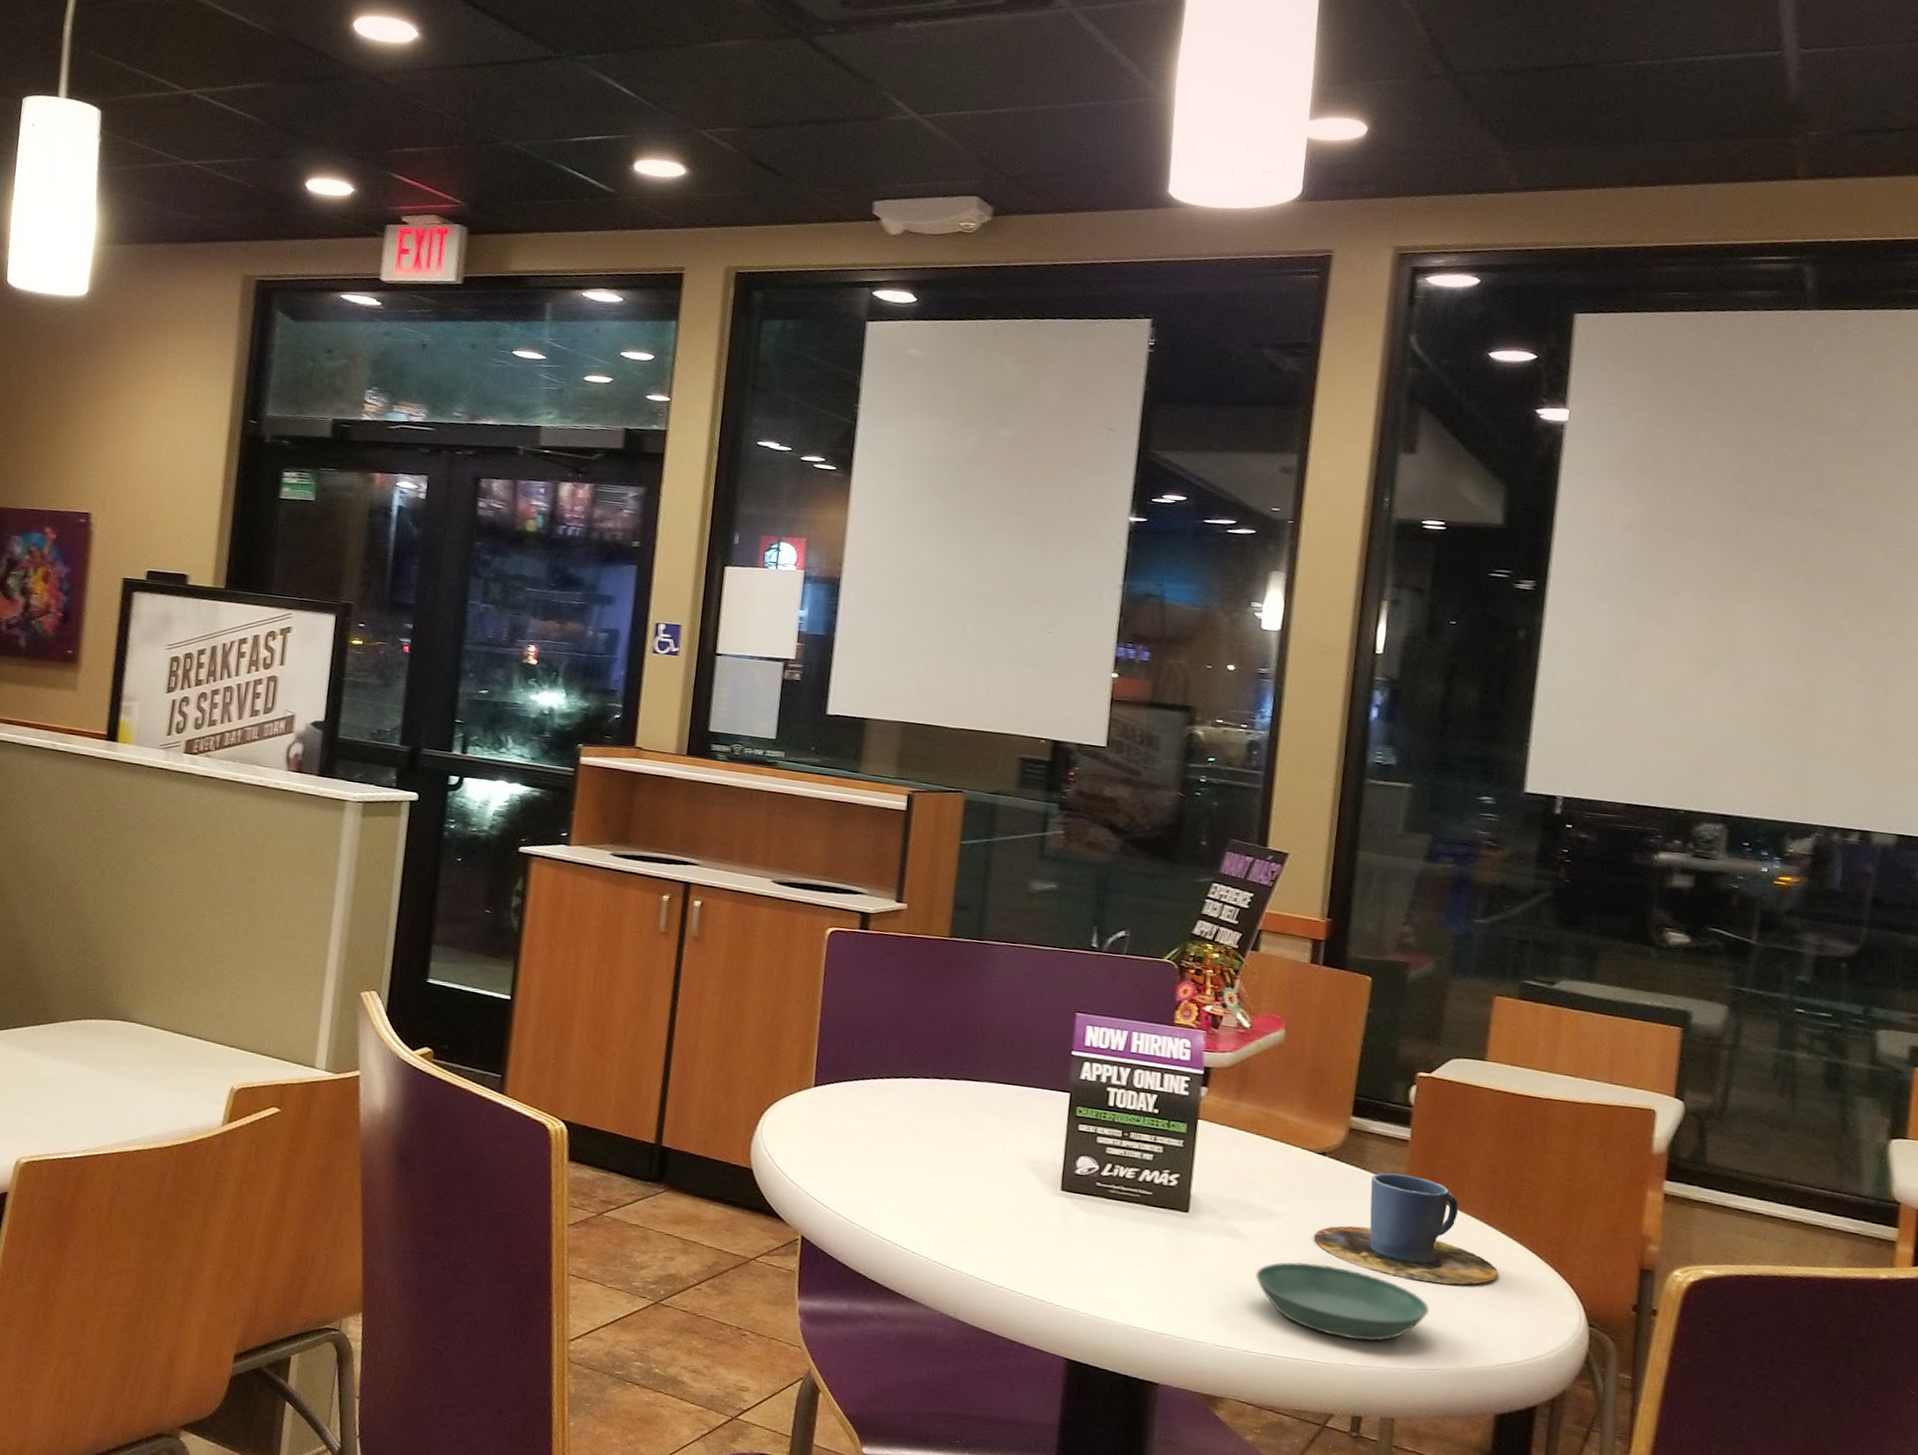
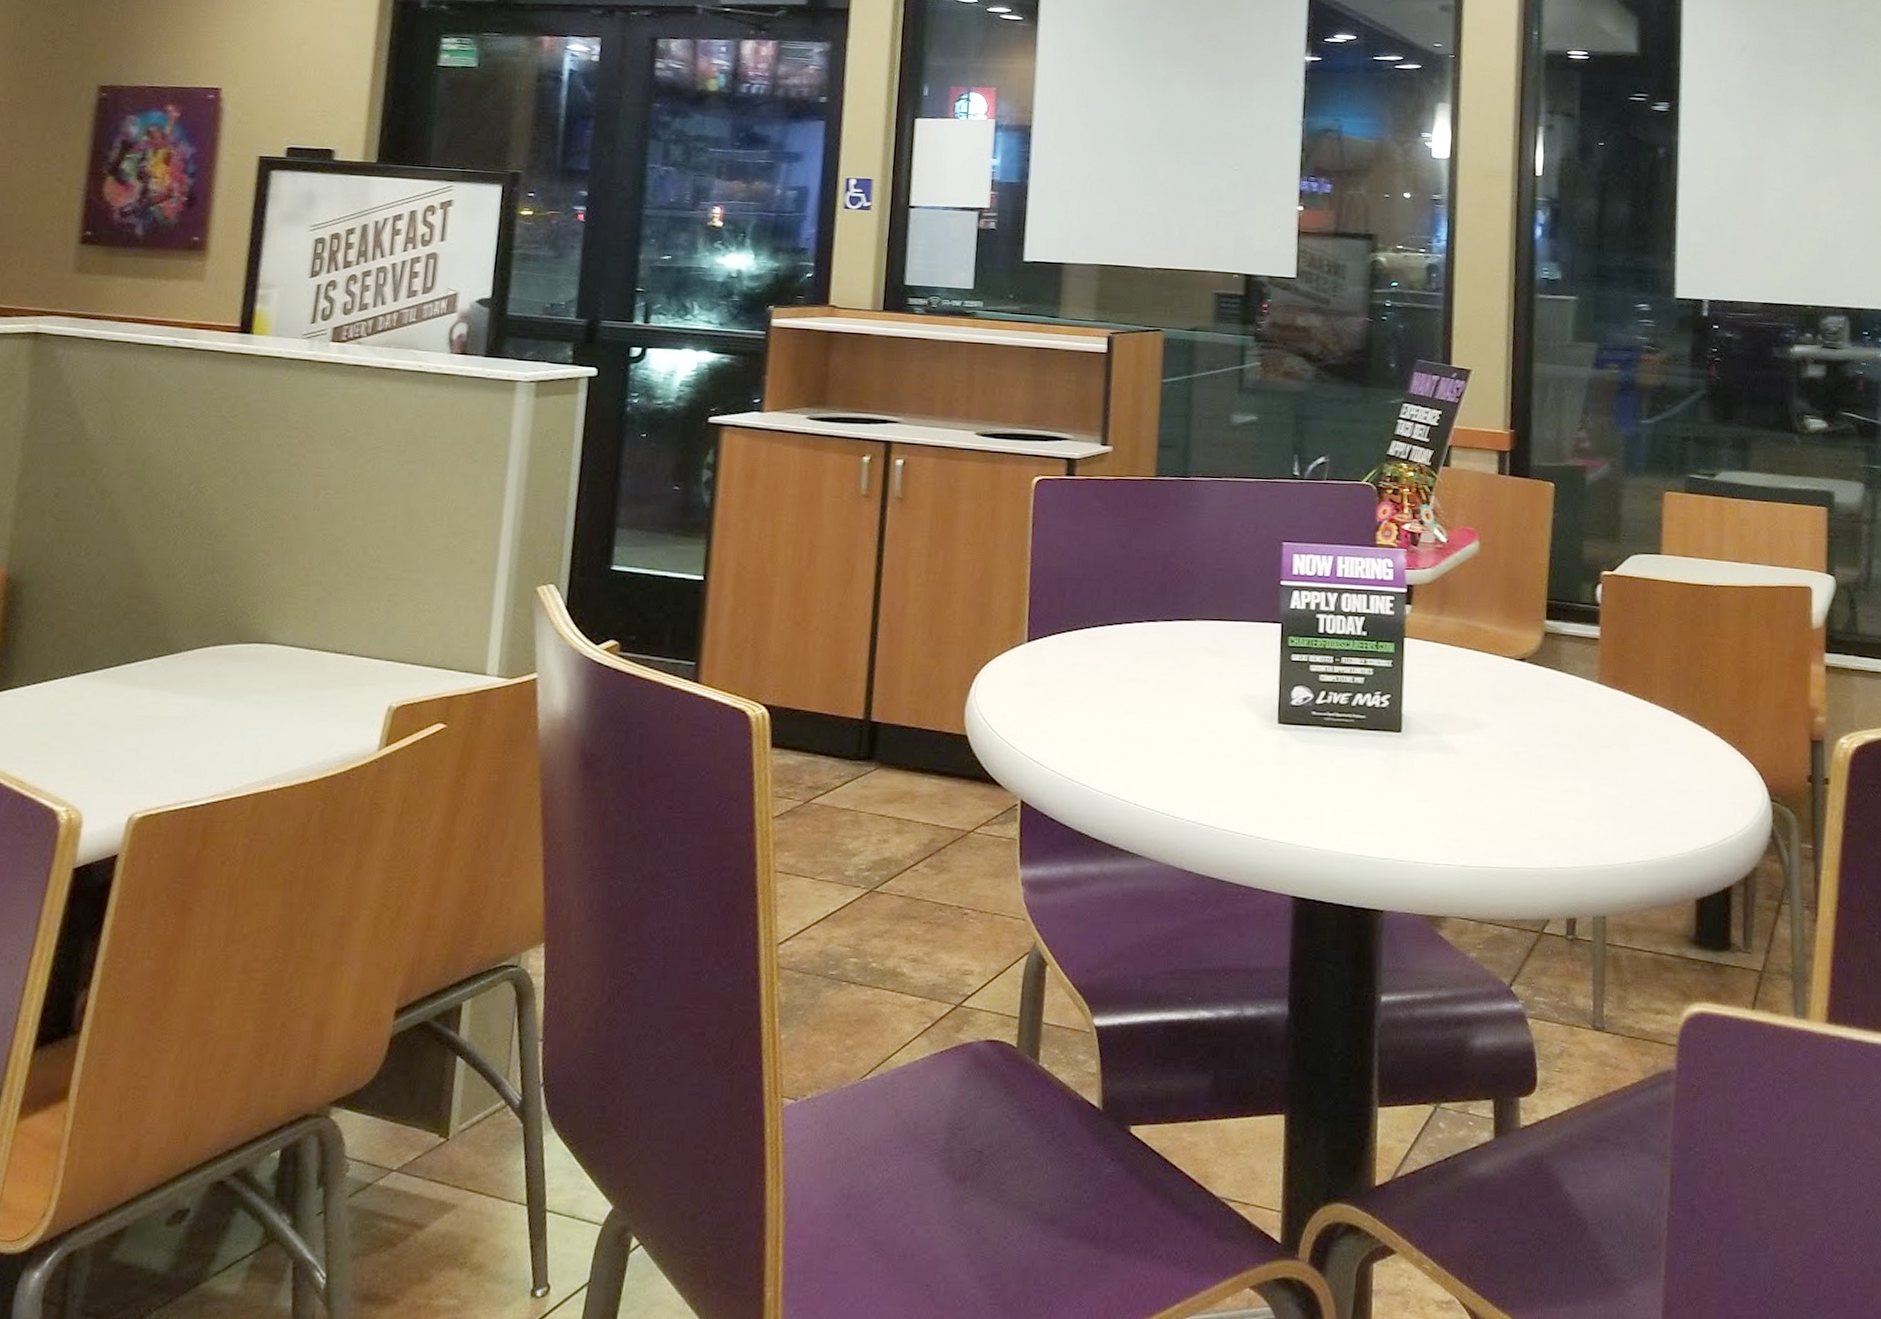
saucer: present [1255,1262,1429,1342] -> none [1468,770,1629,842]
cup: present [1314,1173,1498,1285] -> none [1520,672,1688,776]

